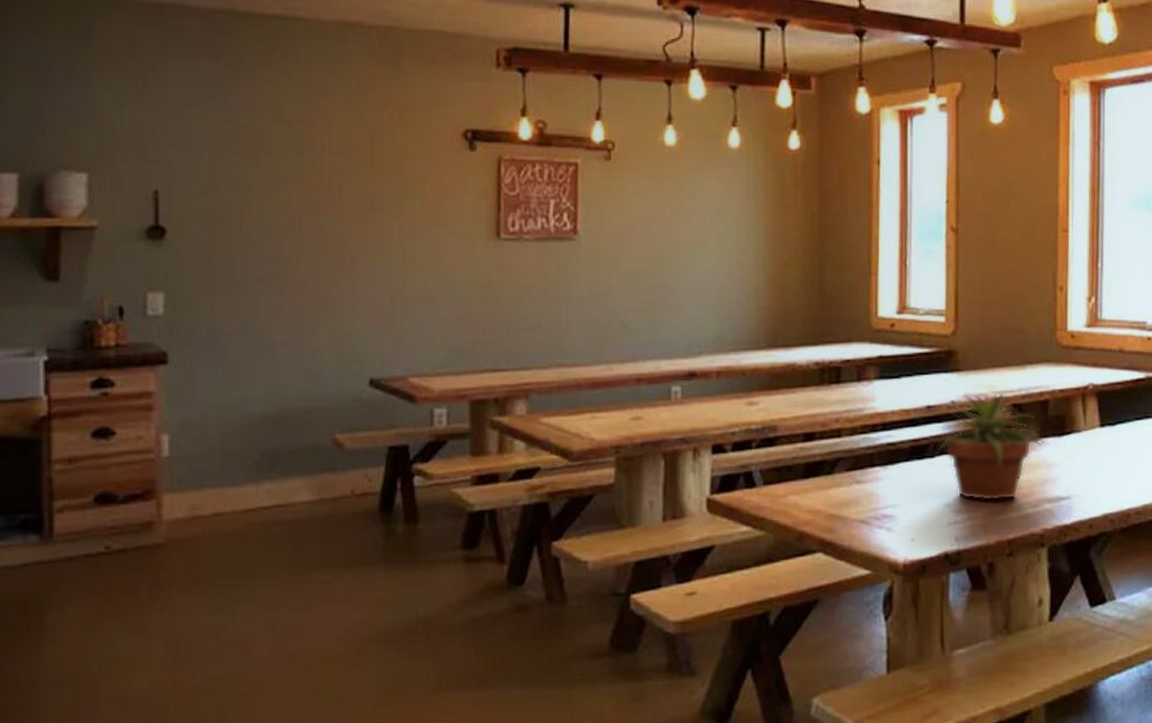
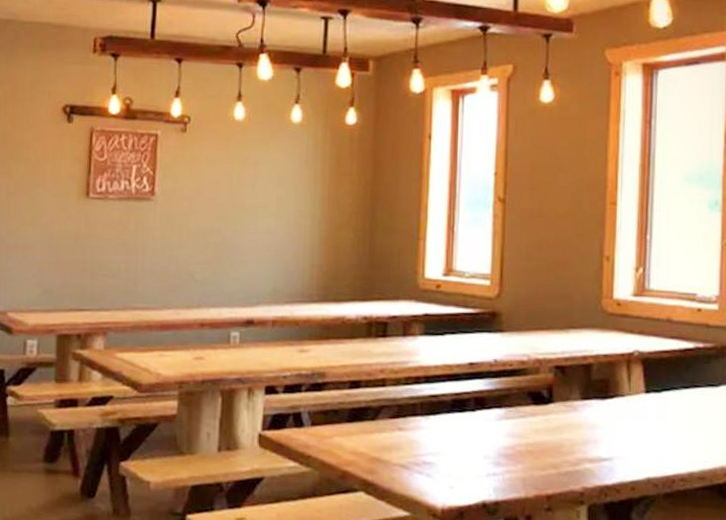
potted plant: present [931,393,1045,501] -> none [472,353,588,457]

